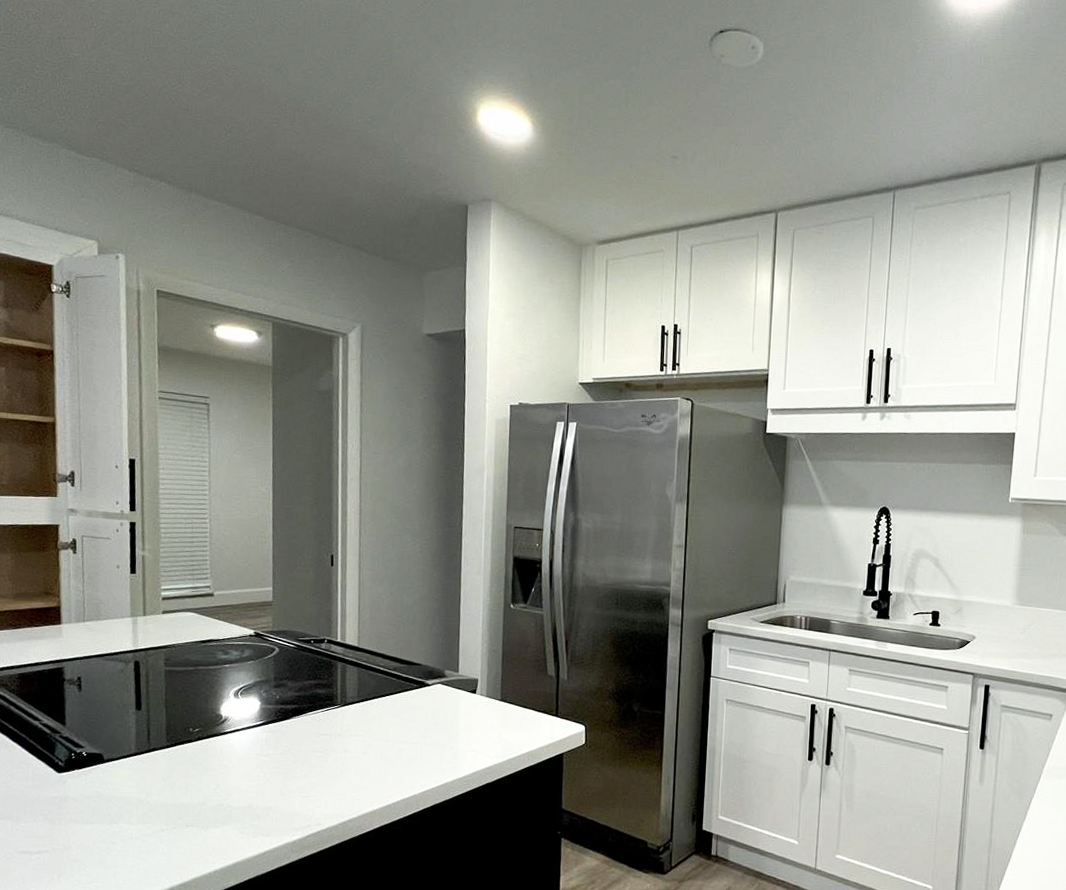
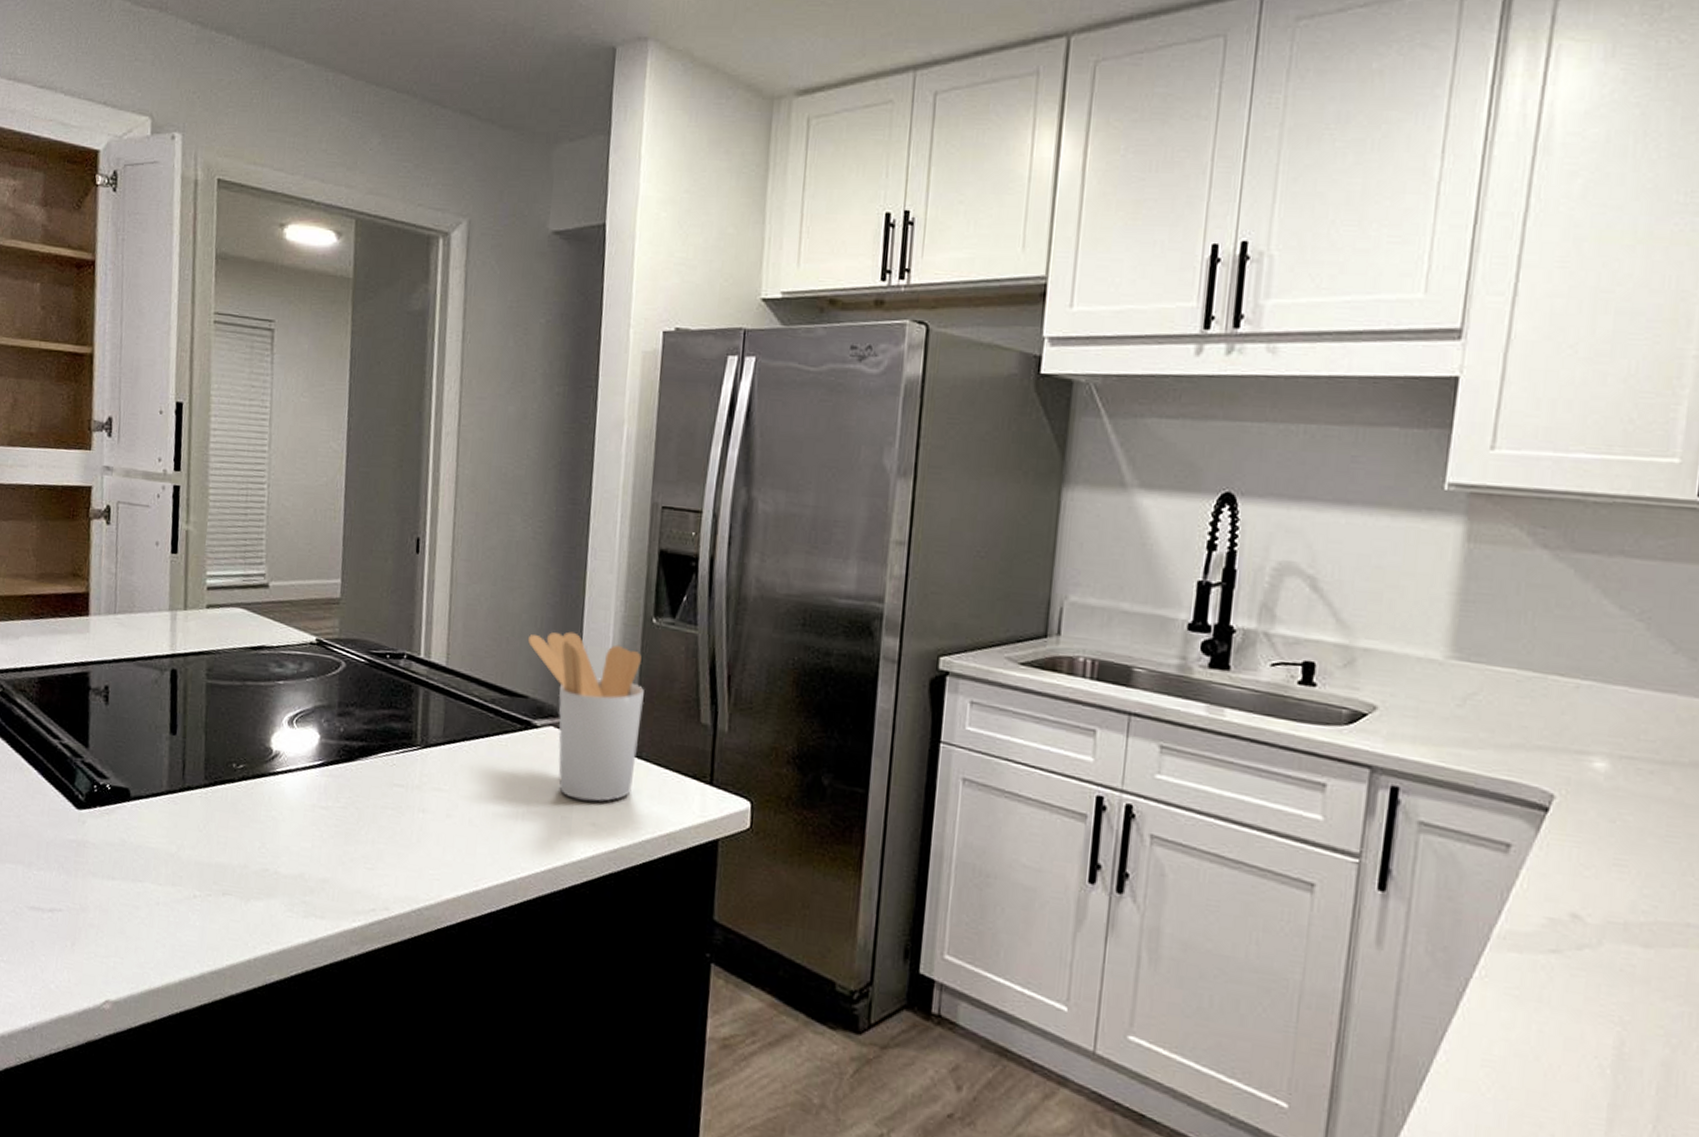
utensil holder: none [419,617,507,735] -> present [527,631,644,802]

